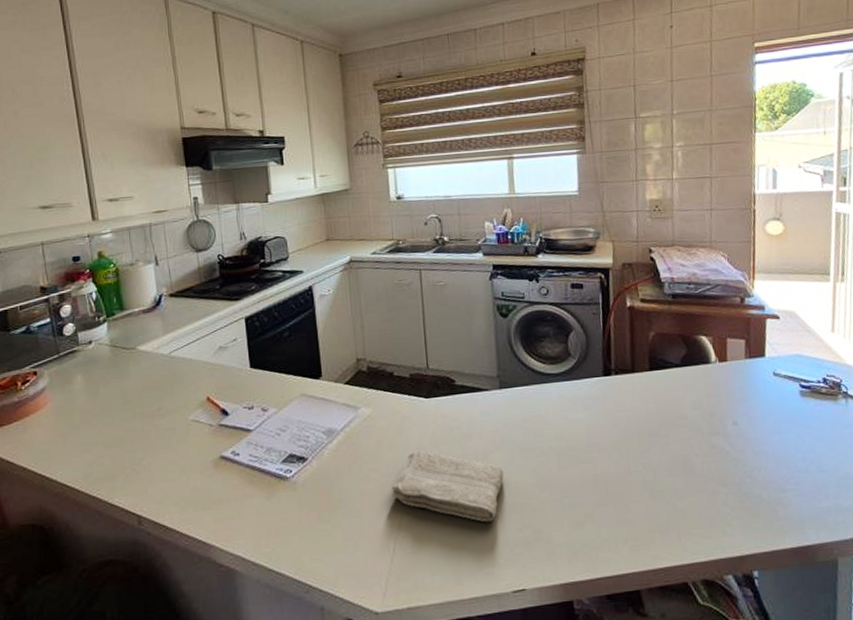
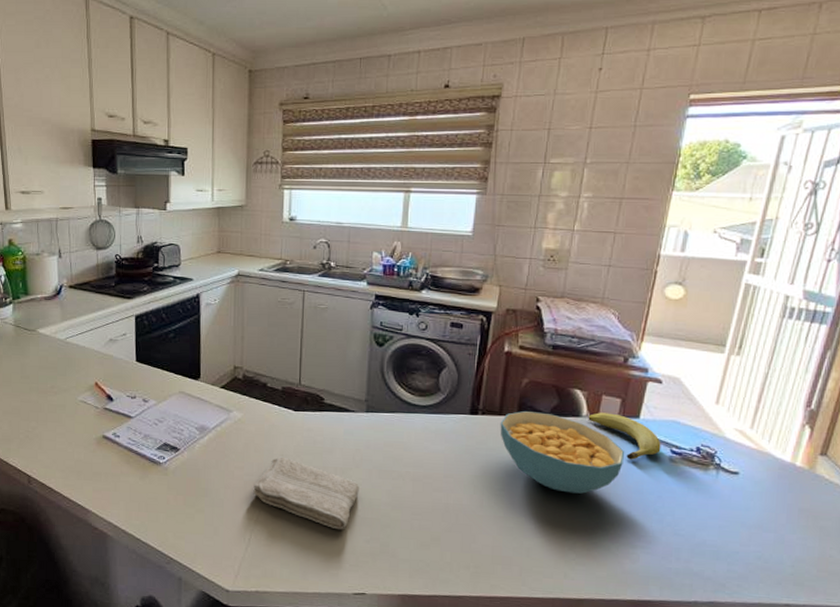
cereal bowl: none [634,364,759,444] -> present [500,411,624,494]
fruit: none [717,355,791,401] -> present [588,412,661,460]

